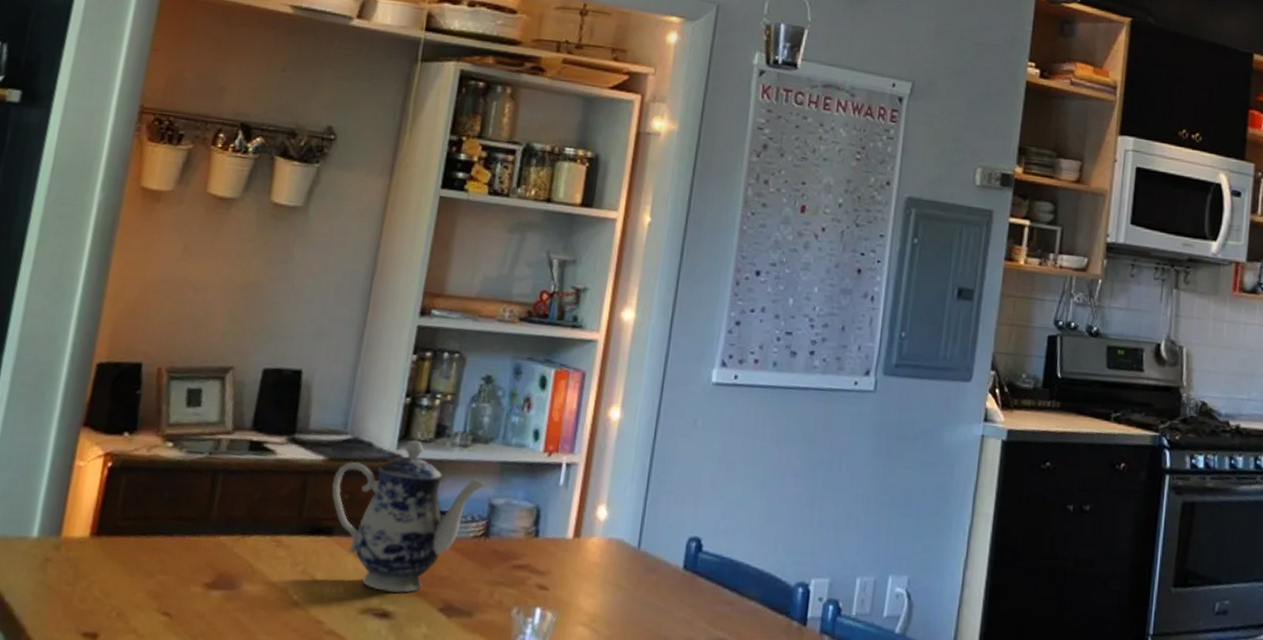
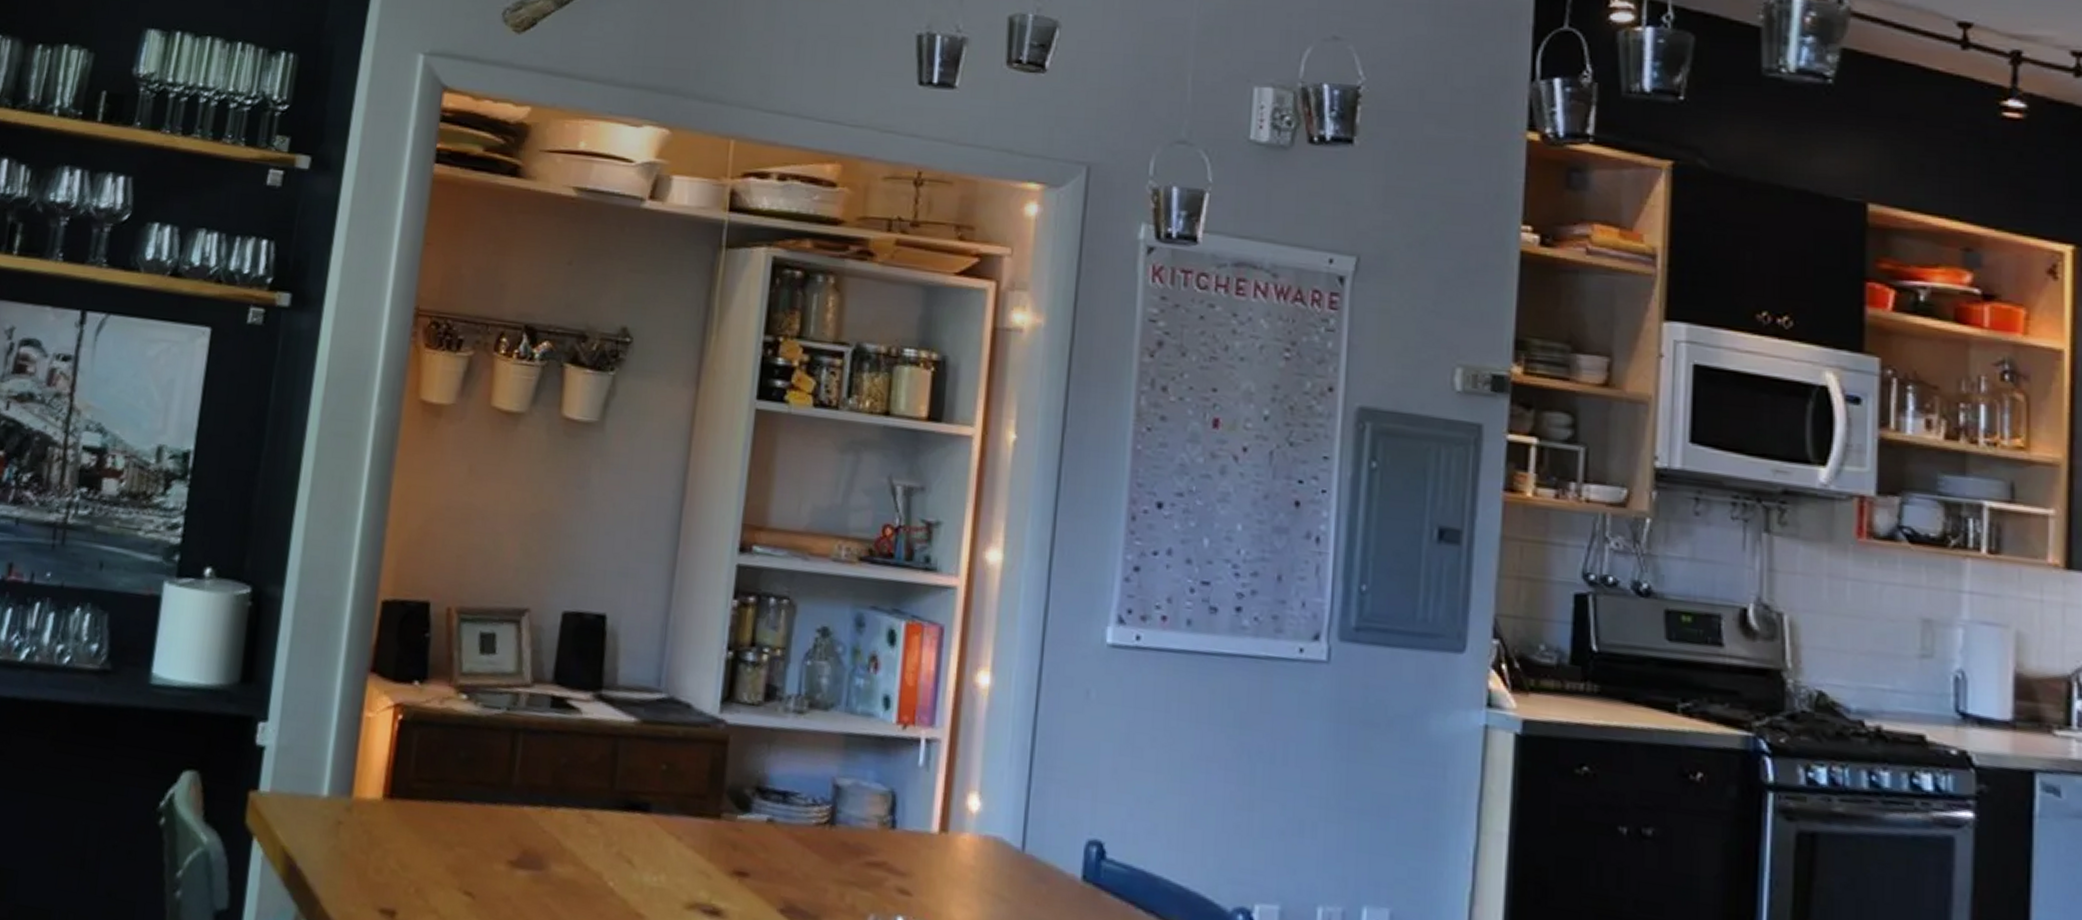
teapot: present [332,440,485,593] -> none [647,702,828,888]

